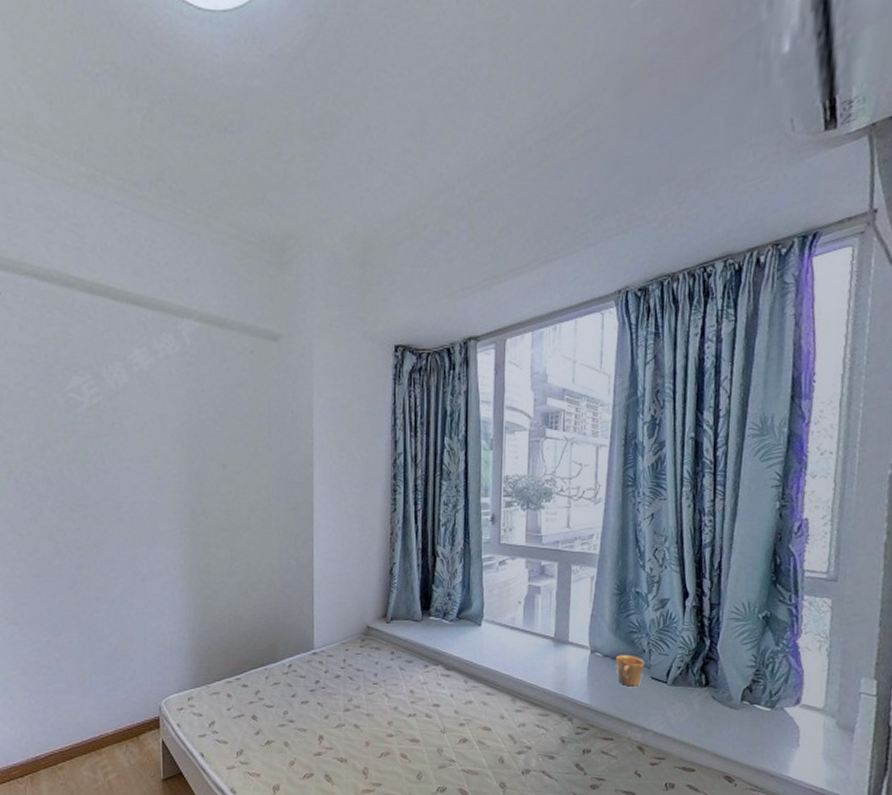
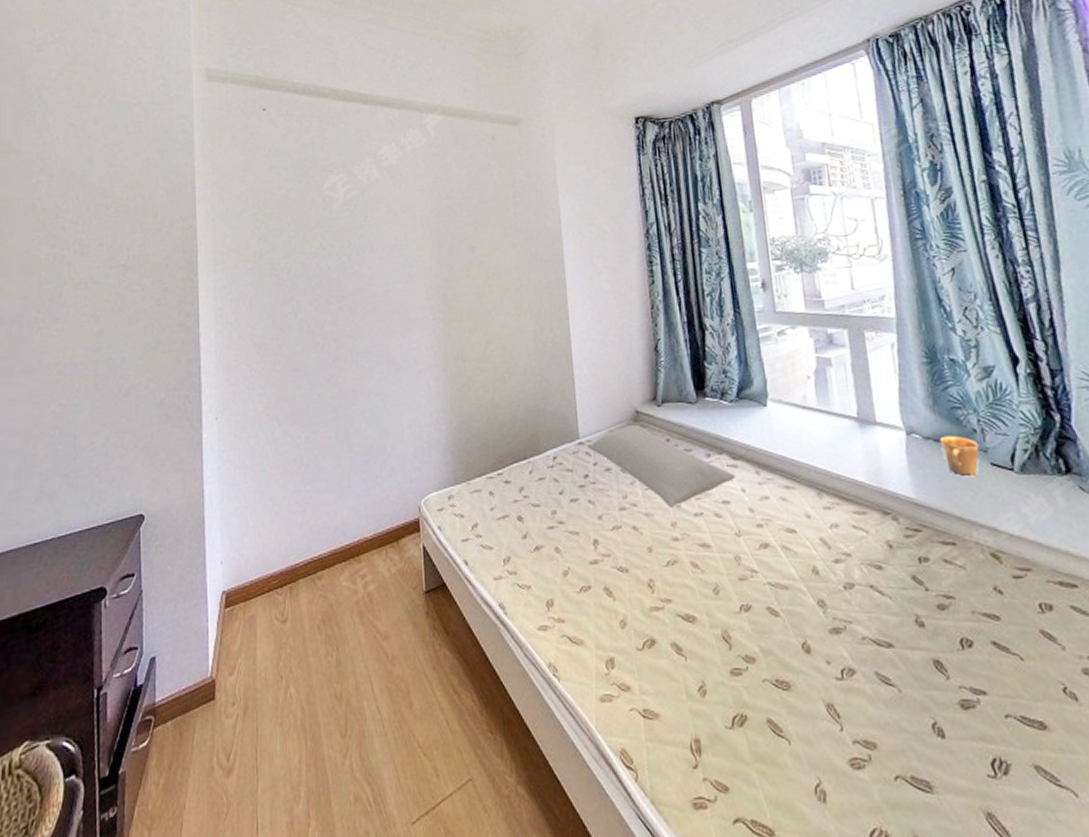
pillow: none [320,638,447,710] -> present [586,424,736,509]

